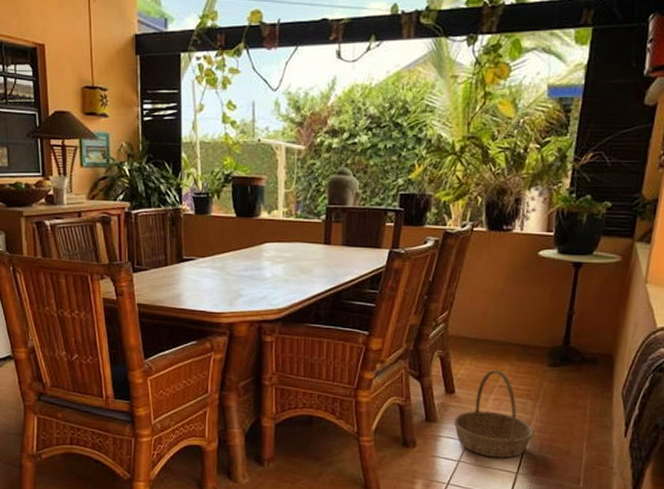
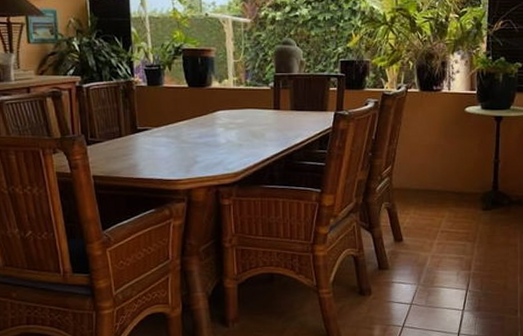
basket: present [453,369,535,458] -> none [403,216,476,298]

